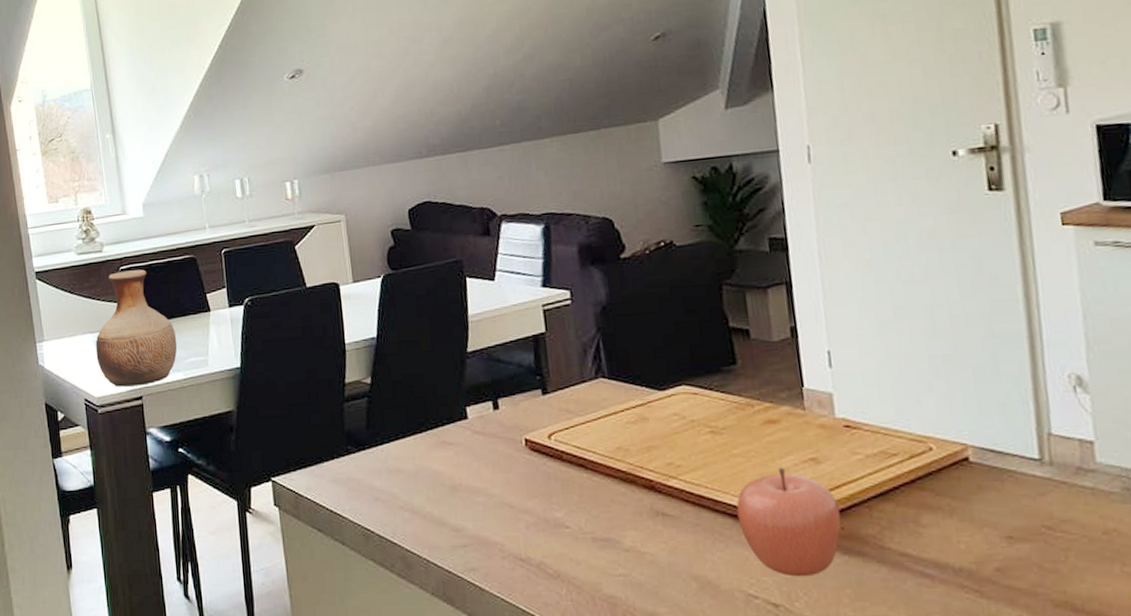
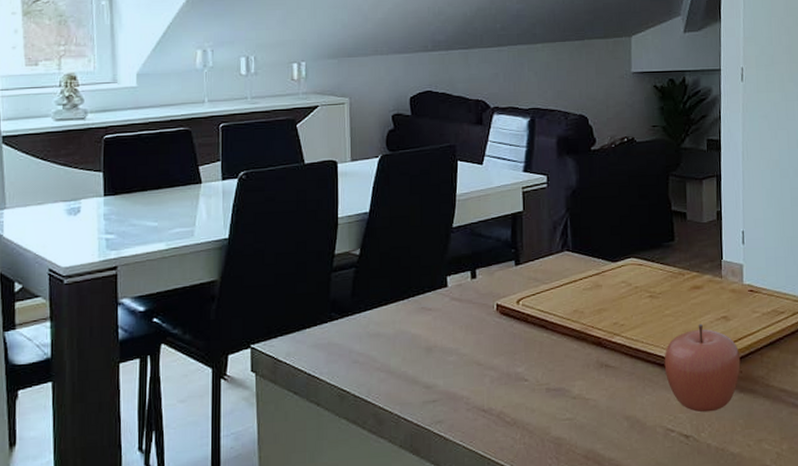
vase: present [95,269,177,387] -> none [67,139,162,257]

